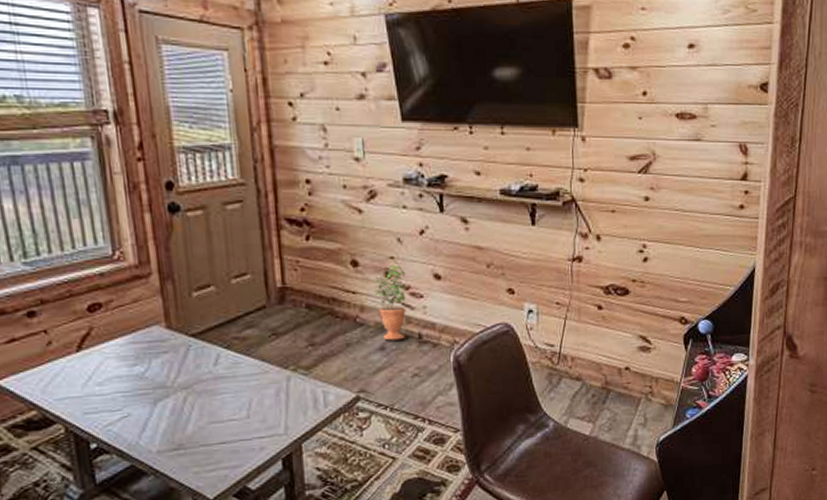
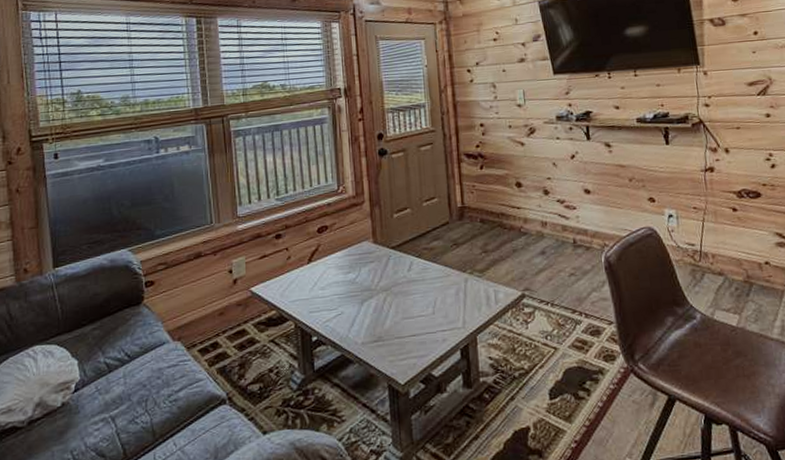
potted plant: present [374,263,406,341] -> none [534,182,562,246]

